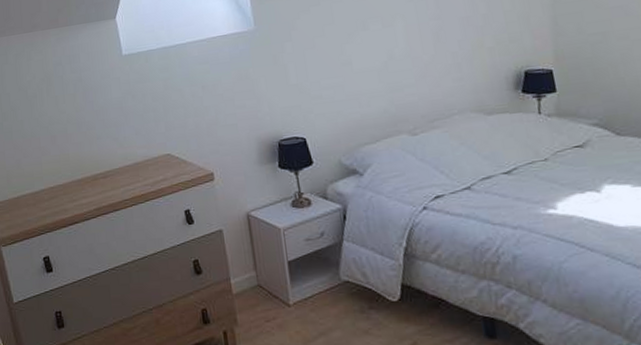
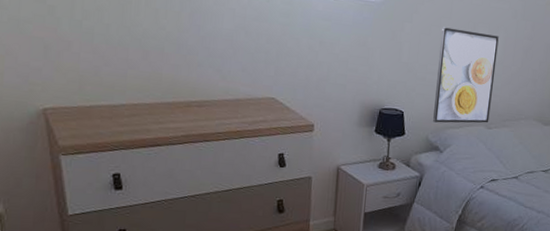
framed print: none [327,26,412,142] -> present [433,27,499,123]

